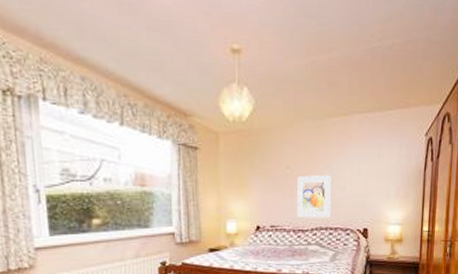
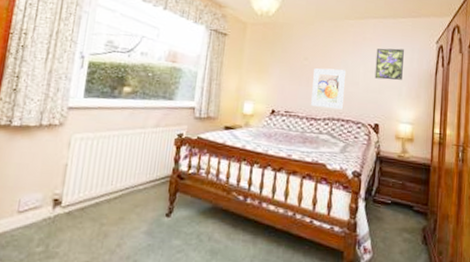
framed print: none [362,145,392,181] -> present [374,48,404,80]

